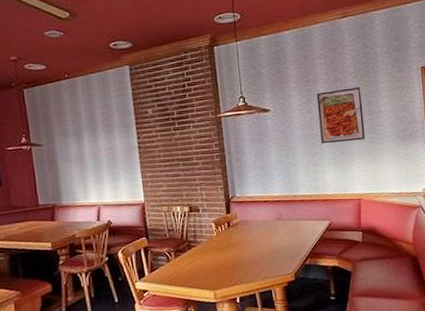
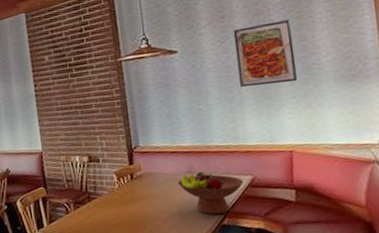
fruit bowl: none [269,218,323,256] -> present [178,171,244,214]

